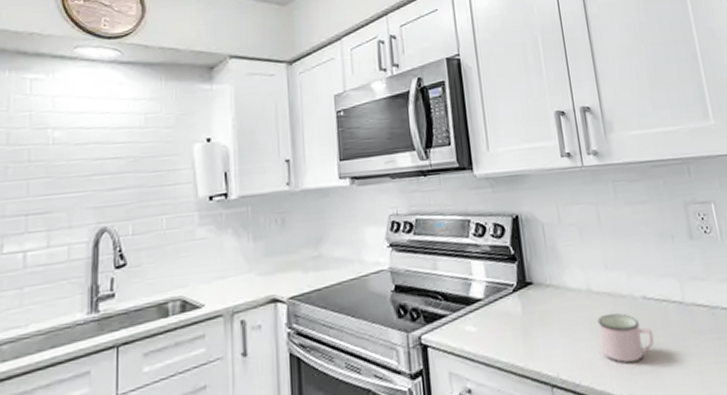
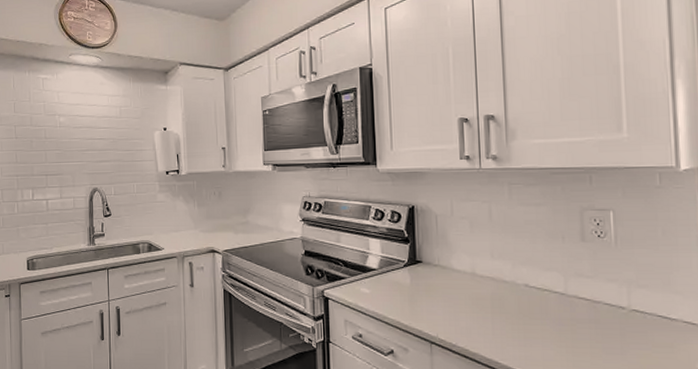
mug: present [597,313,654,364] -> none [479,295,531,336]

